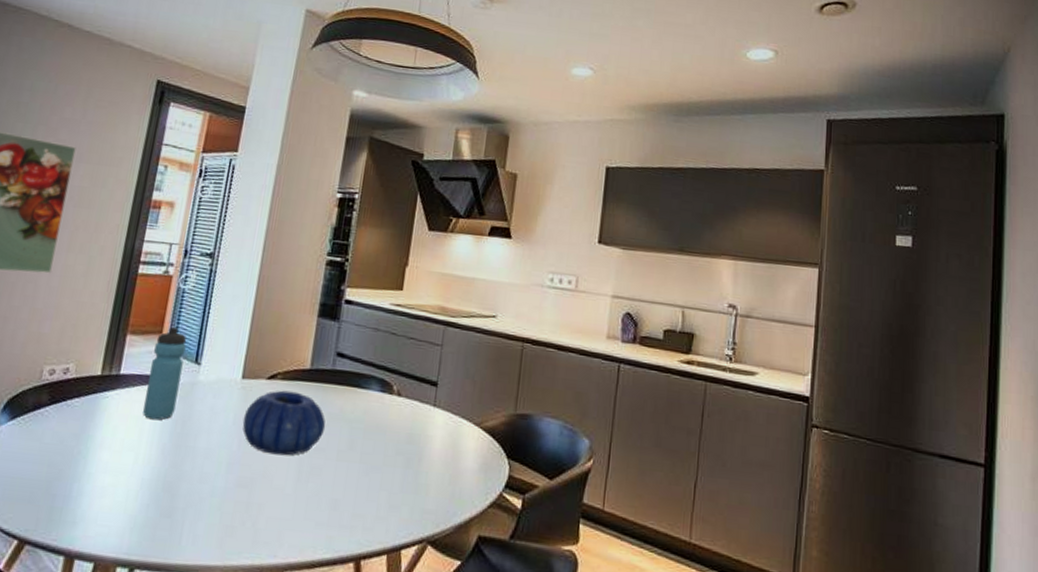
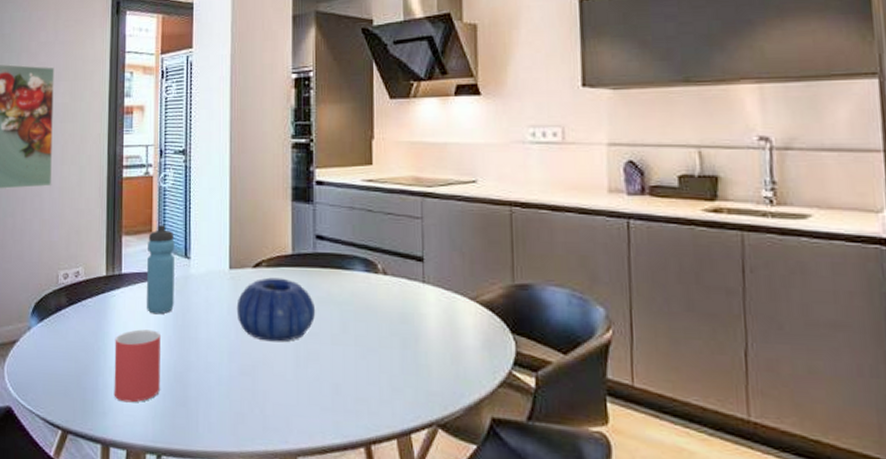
mug: none [88,434,155,513] -> present [114,329,161,403]

